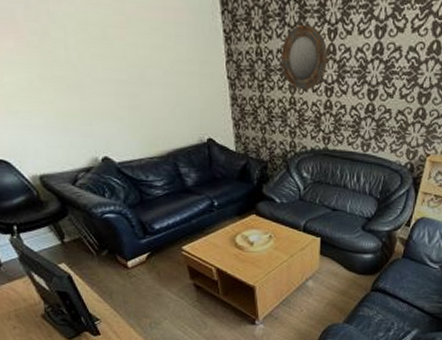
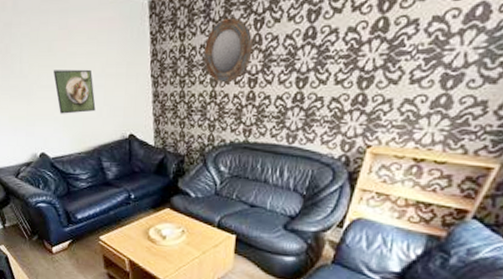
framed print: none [111,61,167,114] -> present [53,69,96,114]

